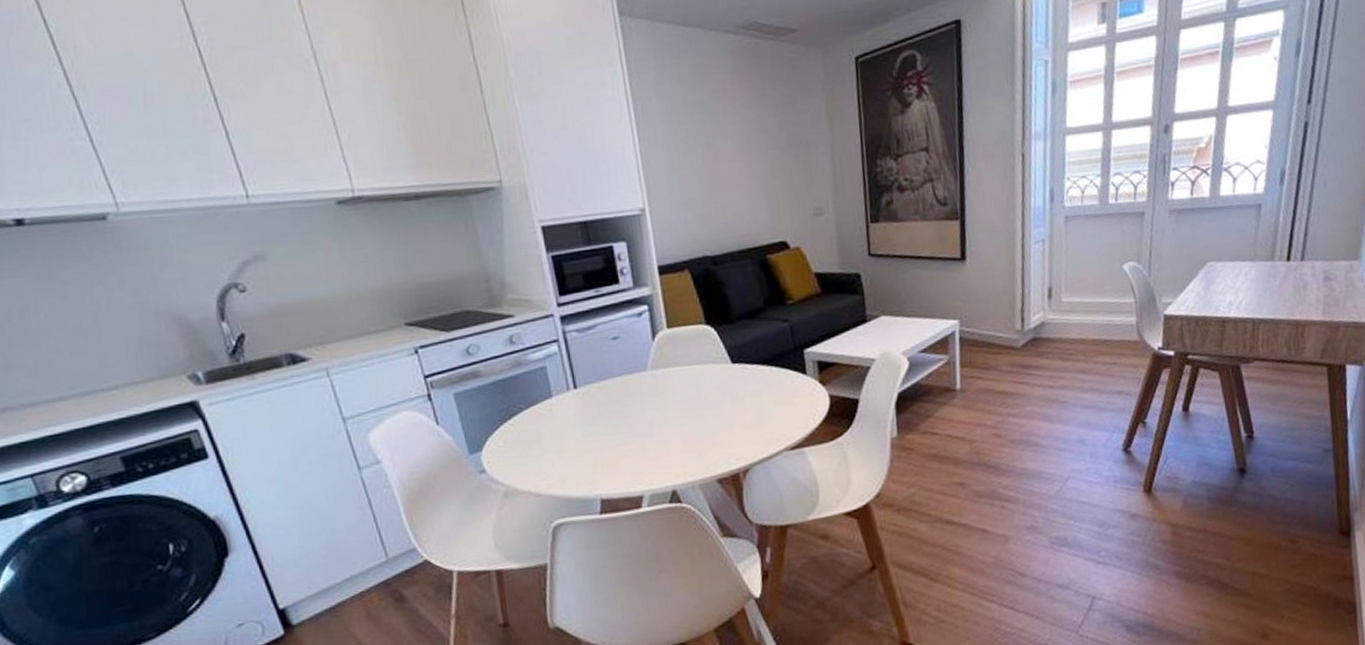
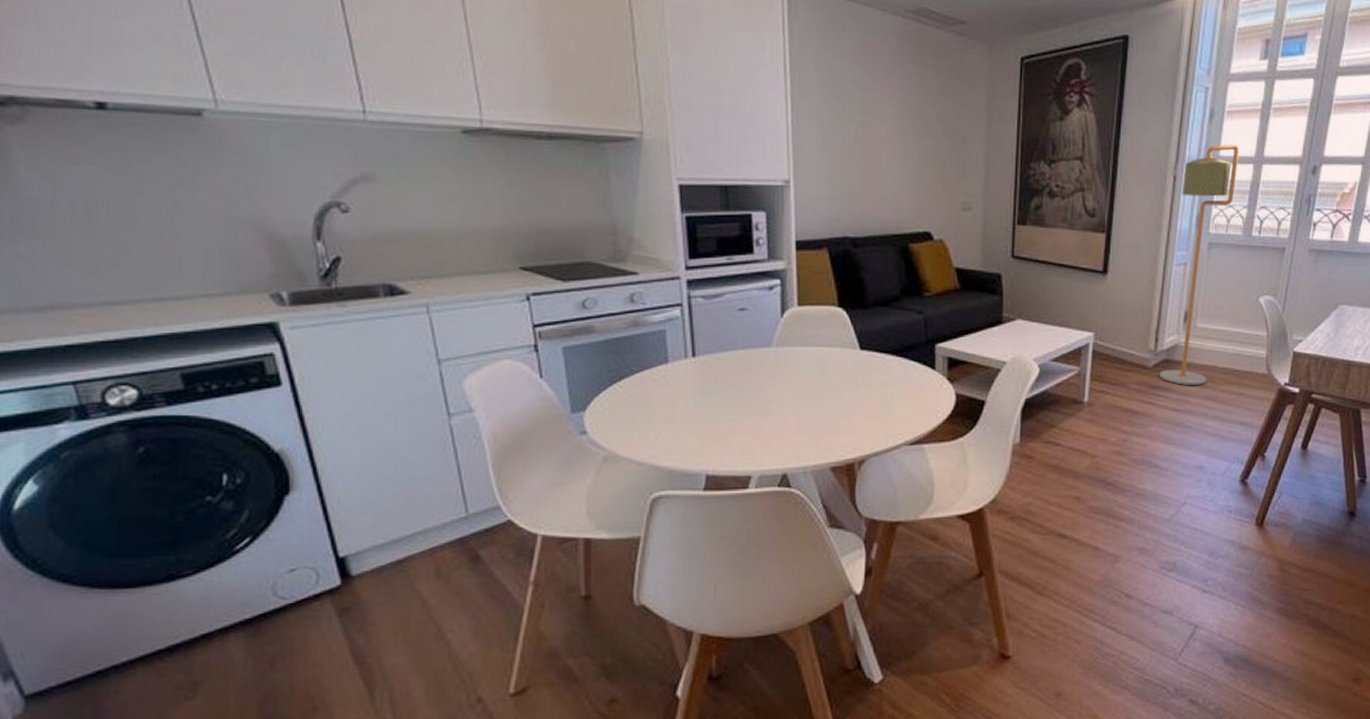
floor lamp: none [1029,114,1087,362] -> present [1159,144,1239,385]

